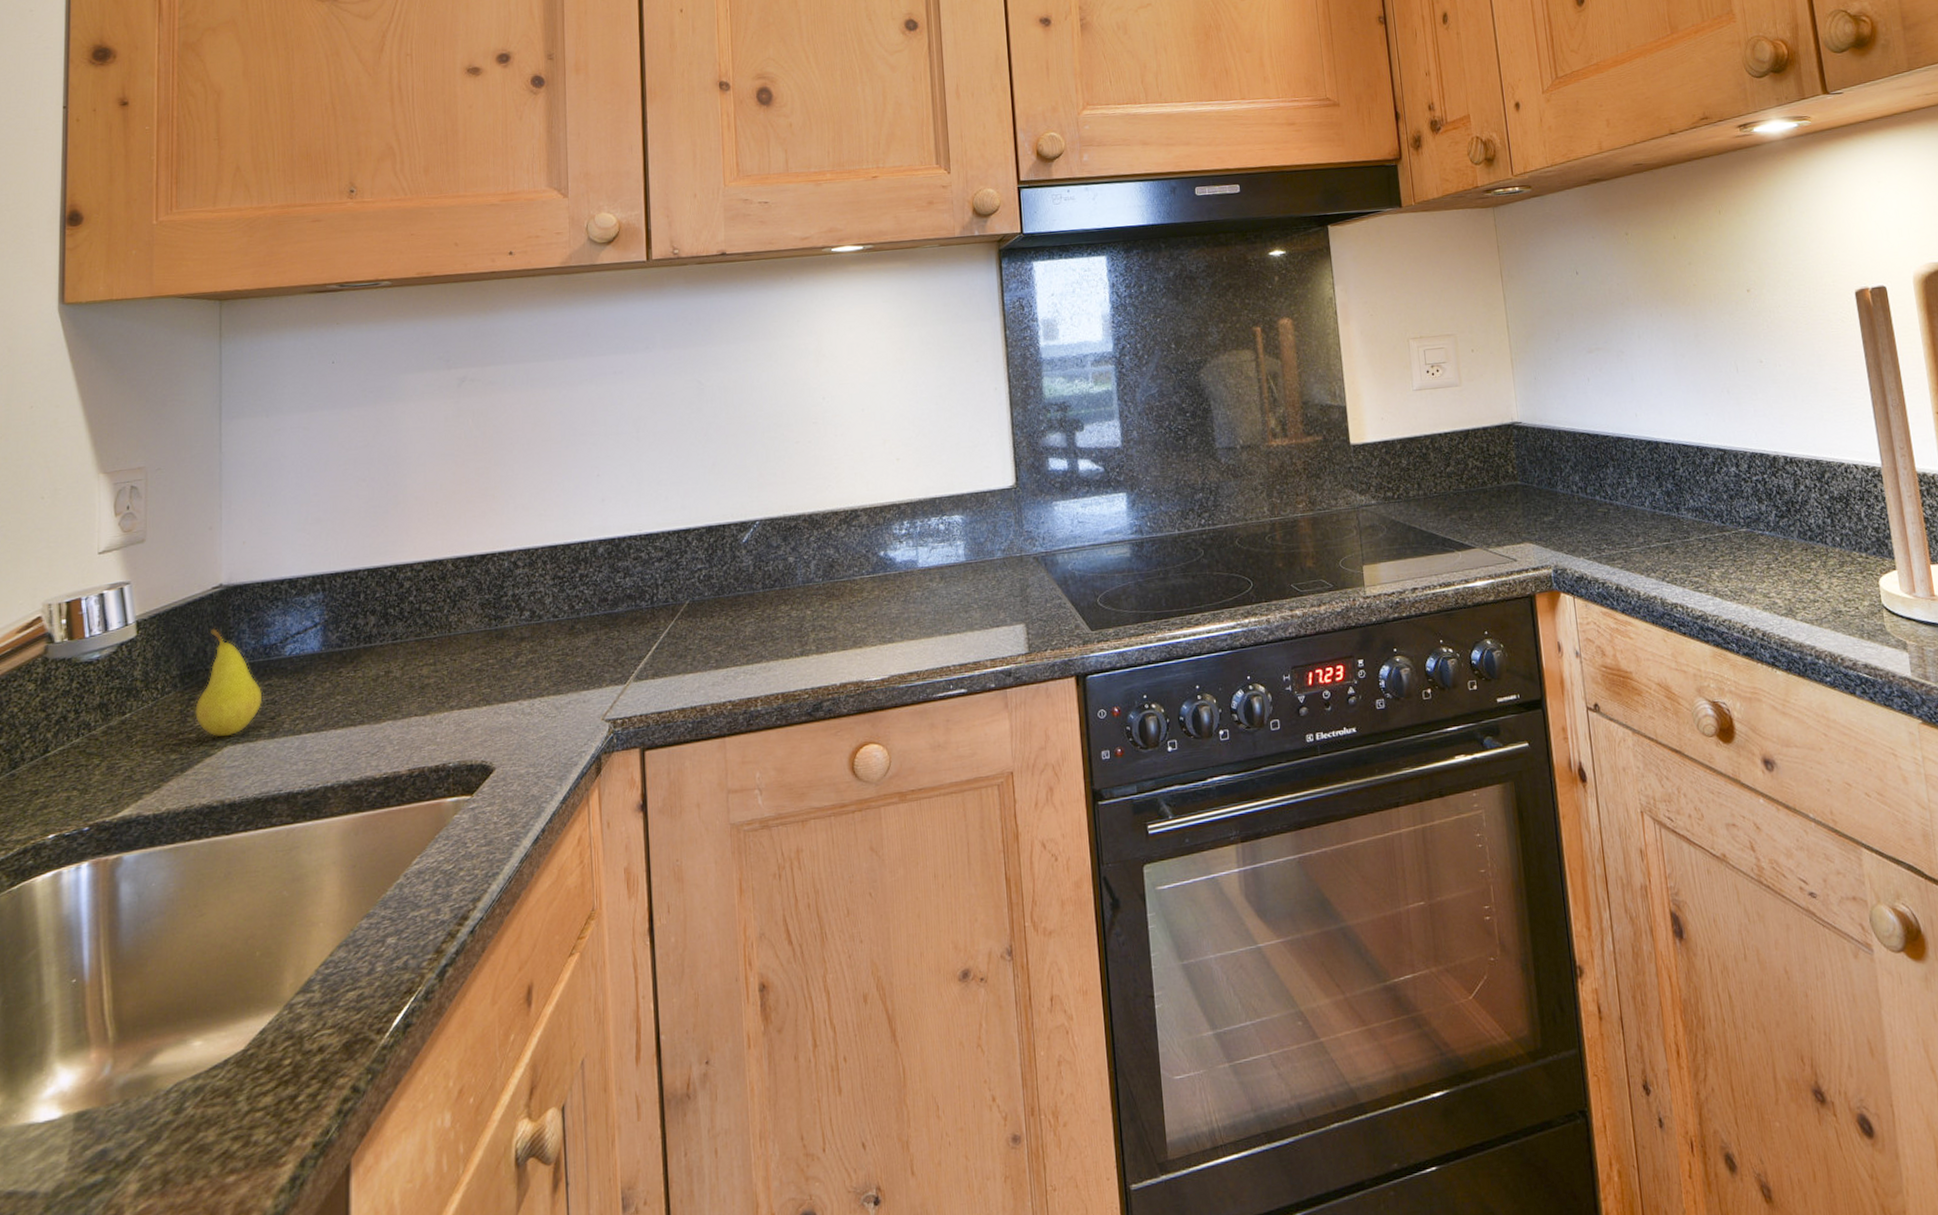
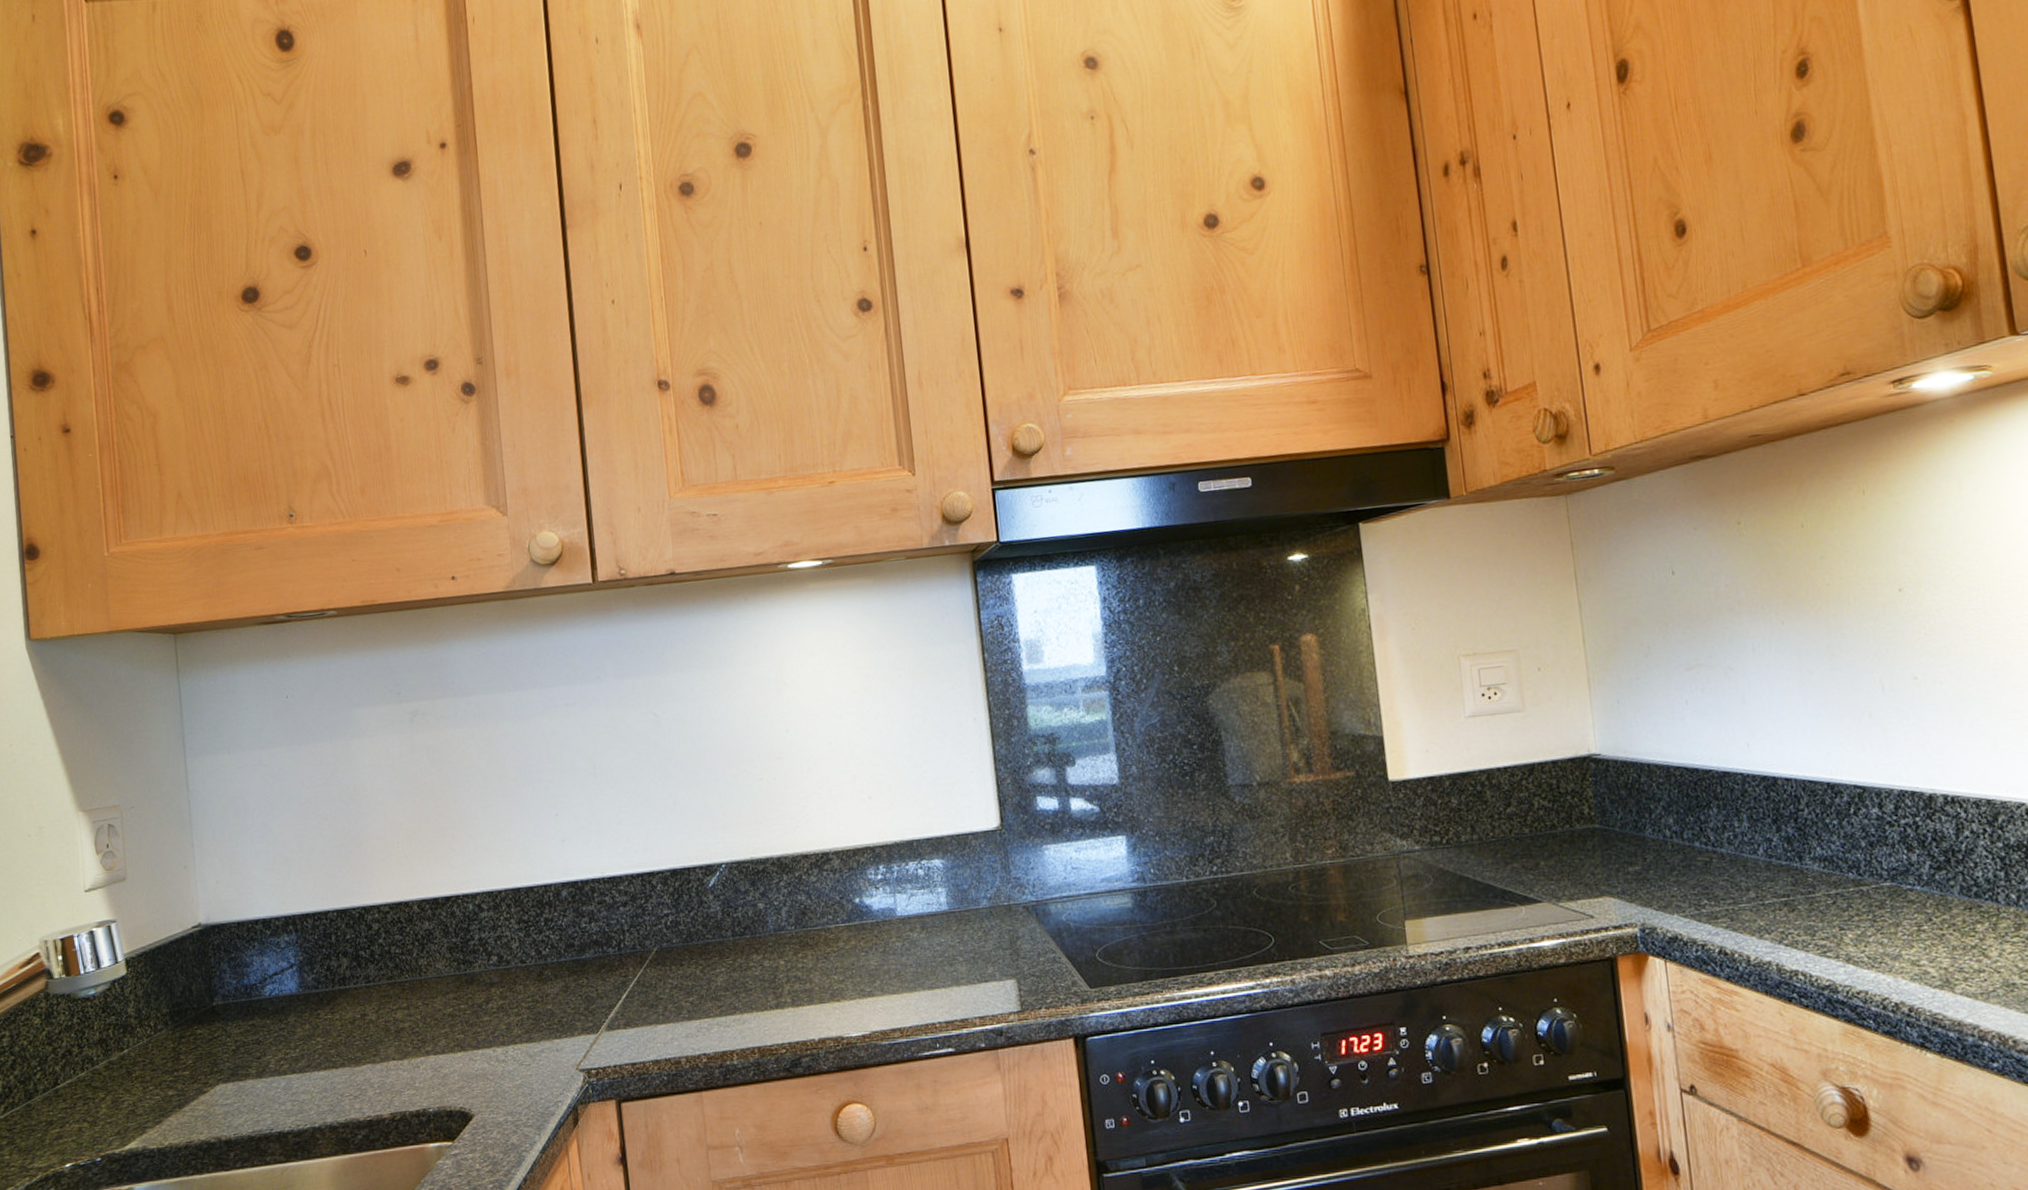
fruit: present [195,628,263,737] -> none [186,967,248,1075]

